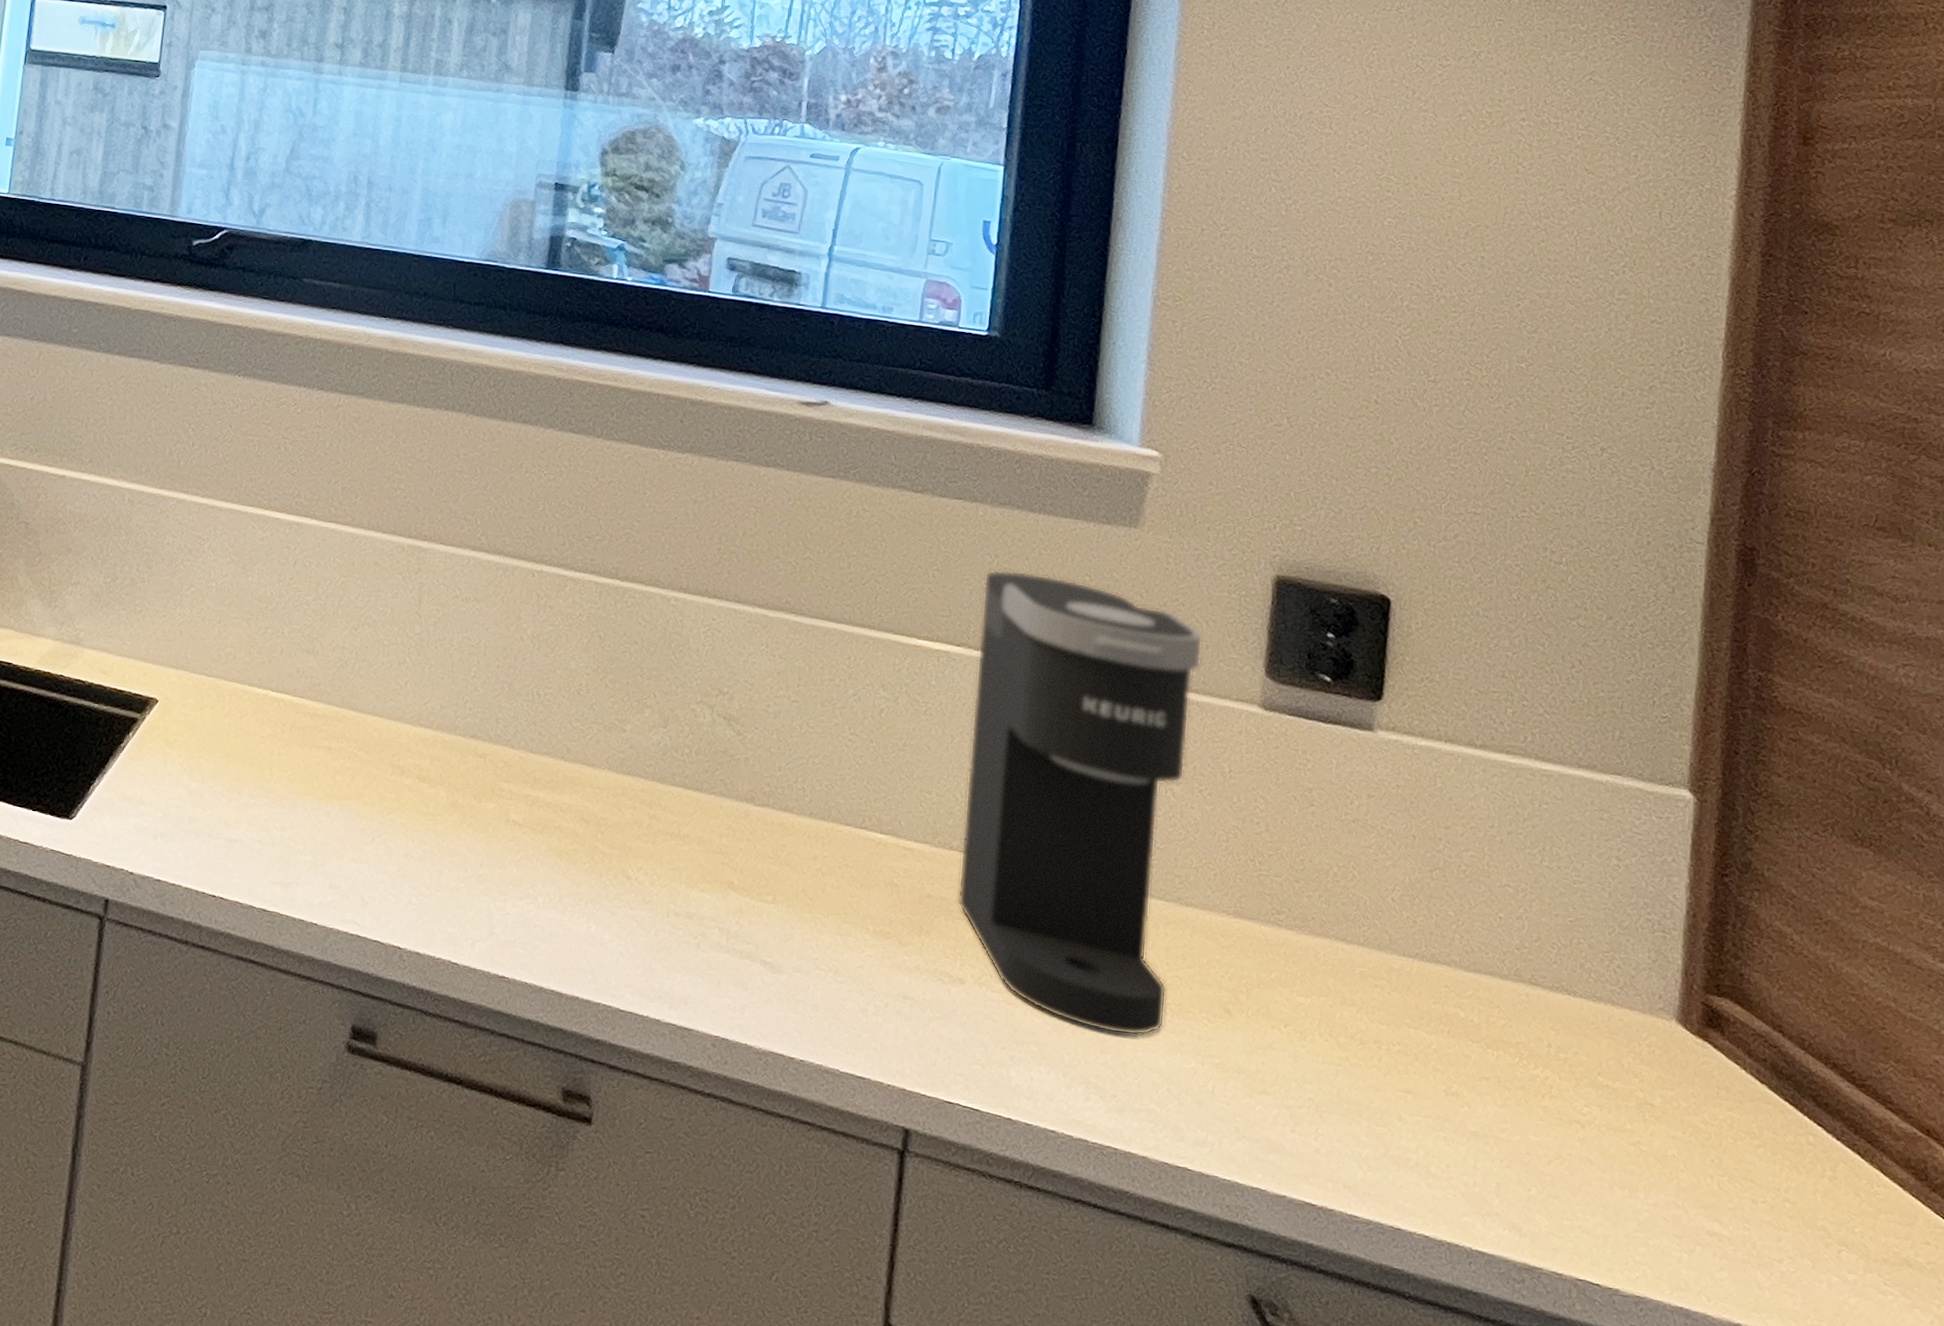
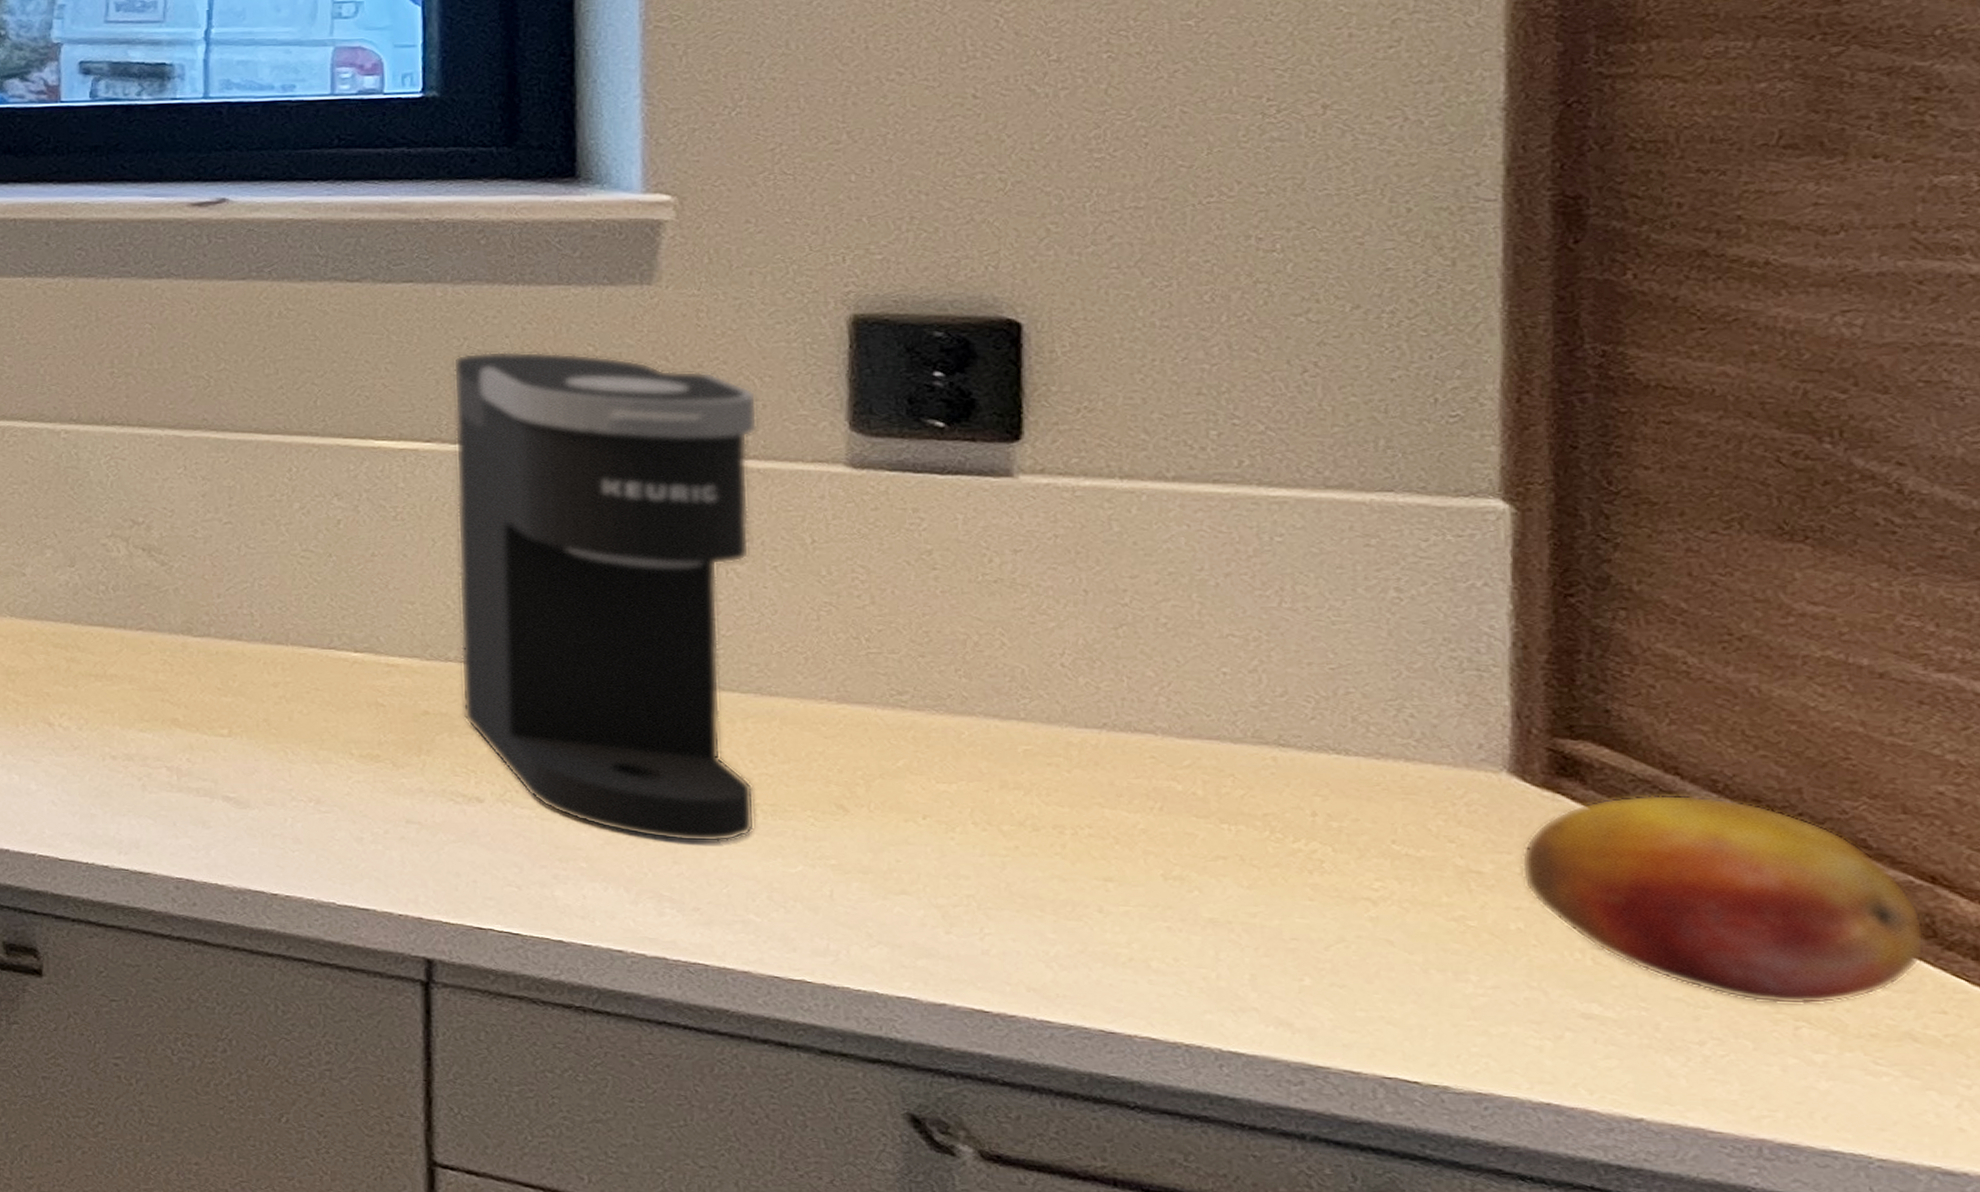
fruit: none [1678,1047,1921,1232] -> present [1521,794,1926,1005]

